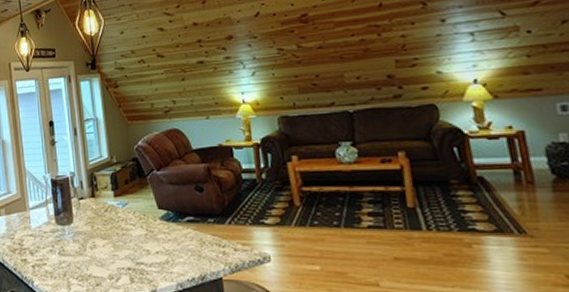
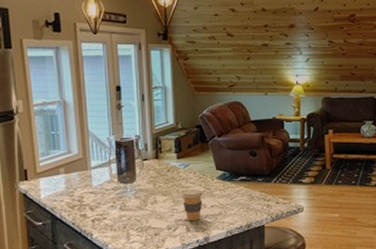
coffee cup: none [121,232,146,269] -> present [181,189,203,220]

